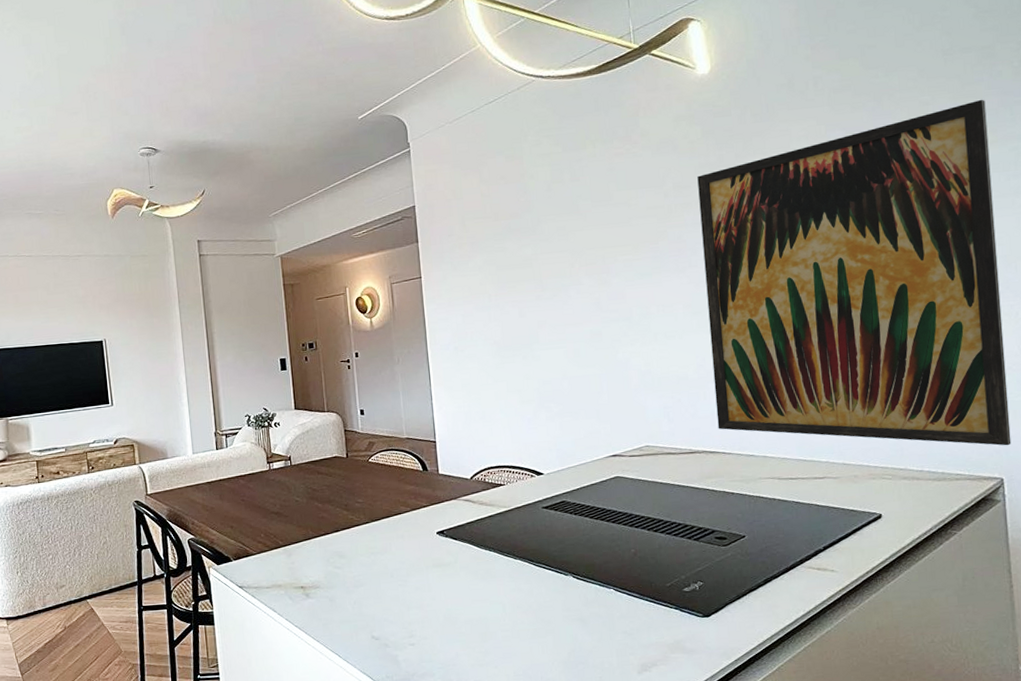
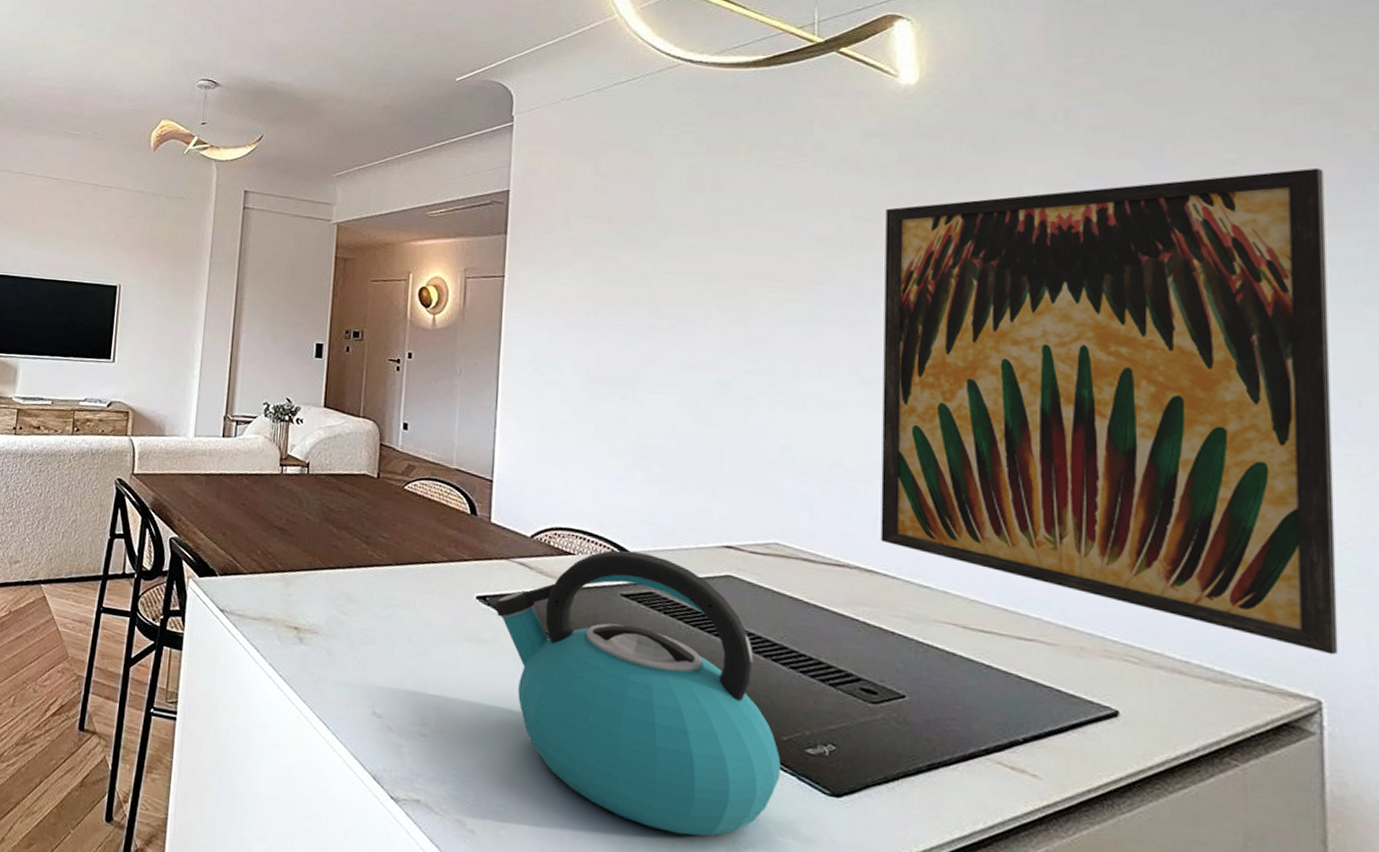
kettle: none [450,473,669,670] -> present [493,550,782,837]

